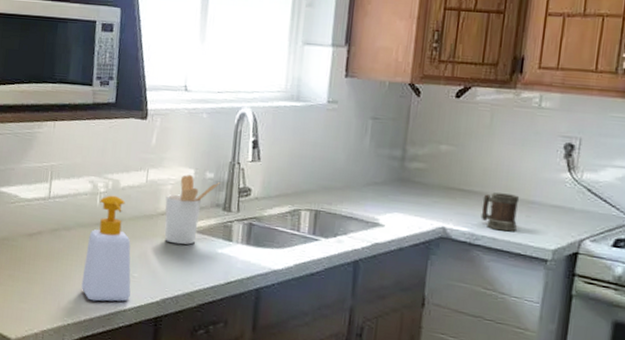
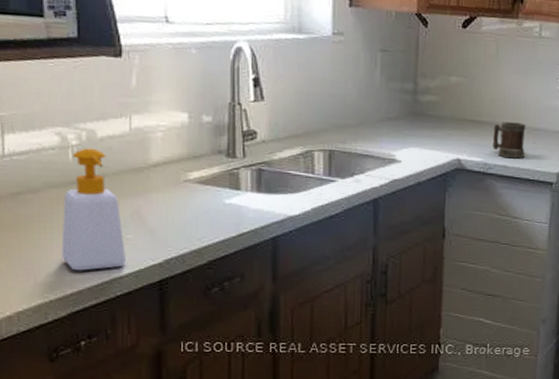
utensil holder: present [164,174,221,245] -> none [156,118,221,198]

